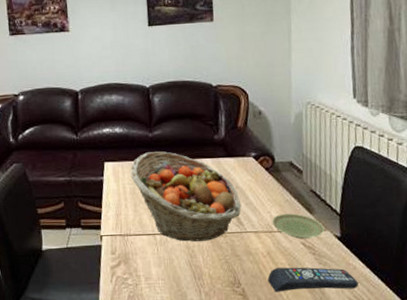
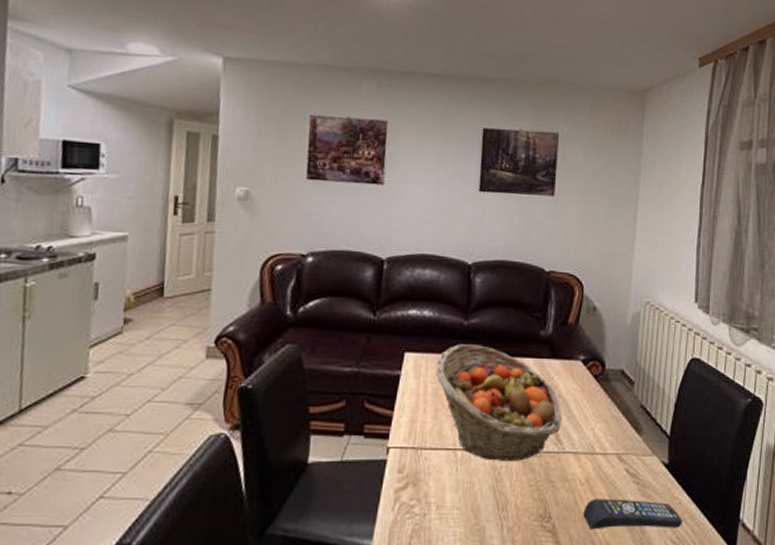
plate: present [272,213,324,239] -> none [595,432,651,464]

